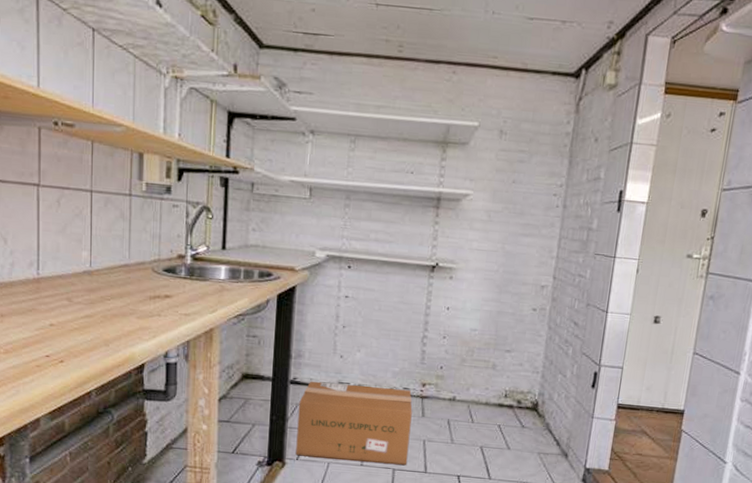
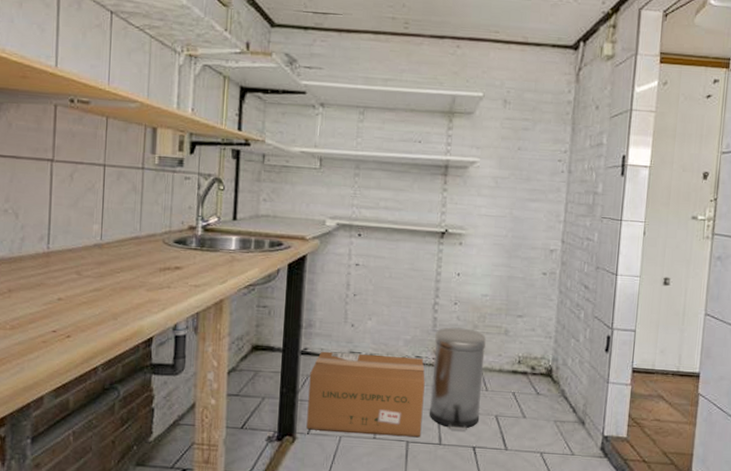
pedal bin: none [416,360,474,461] -> present [430,327,487,431]

